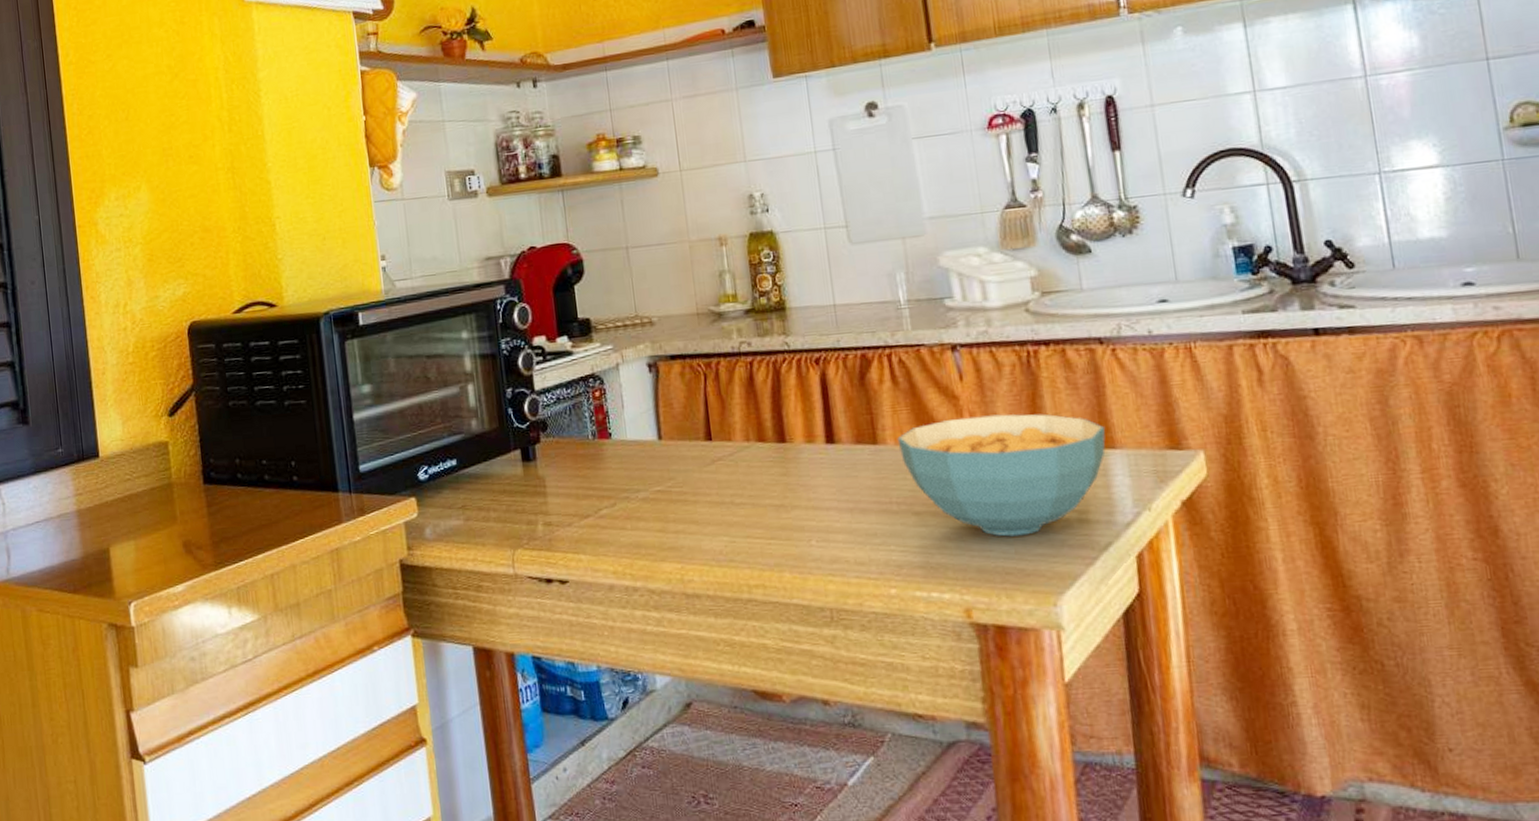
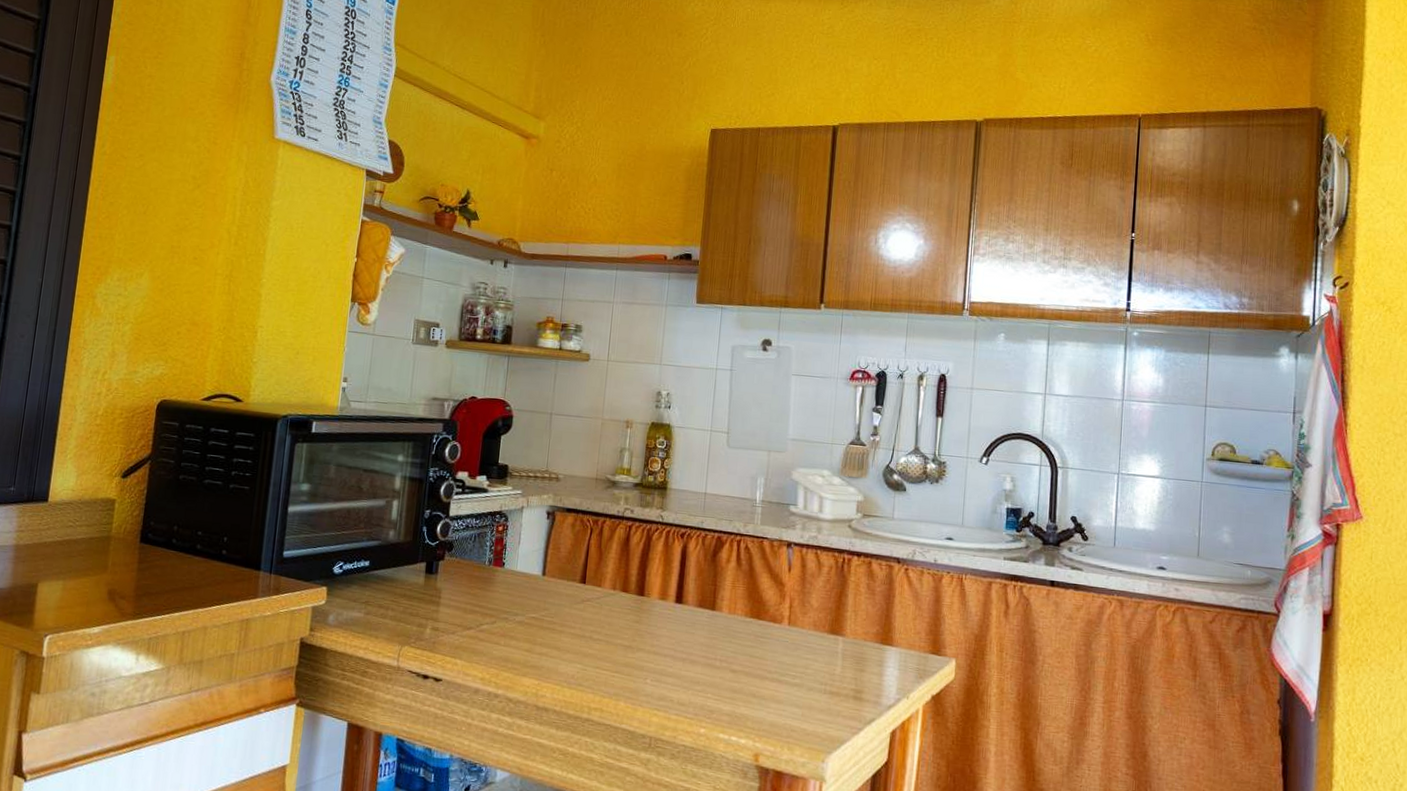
cereal bowl: present [897,414,1106,537] -> none [730,601,889,703]

